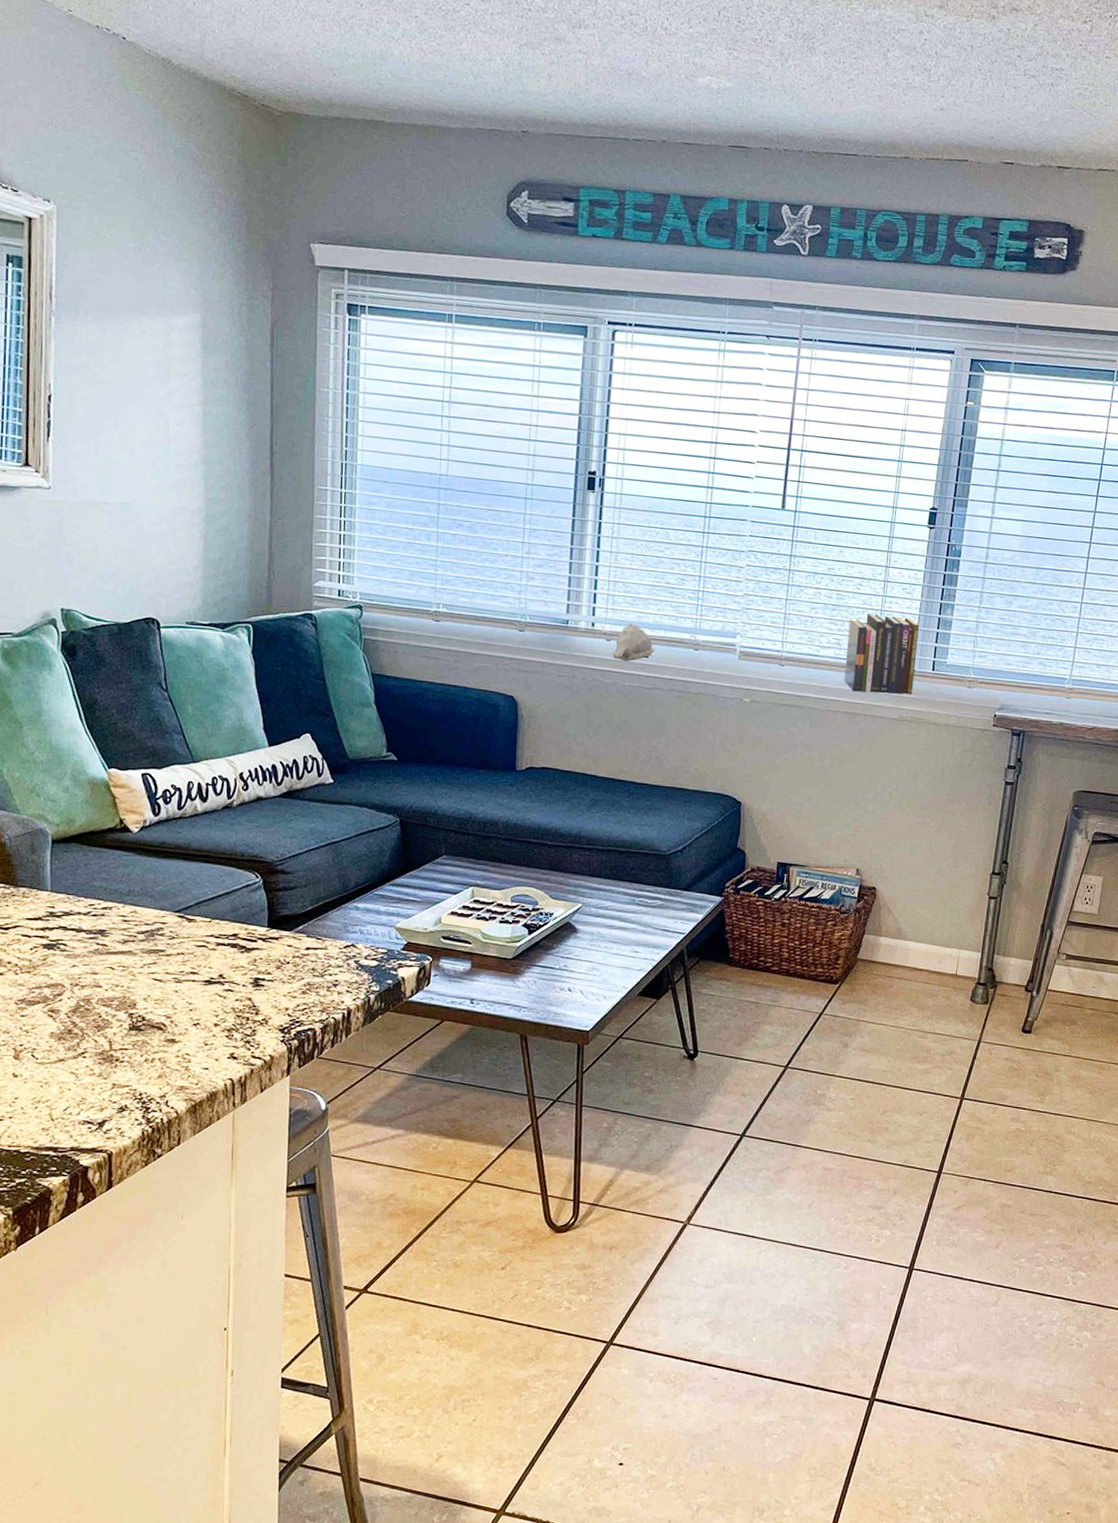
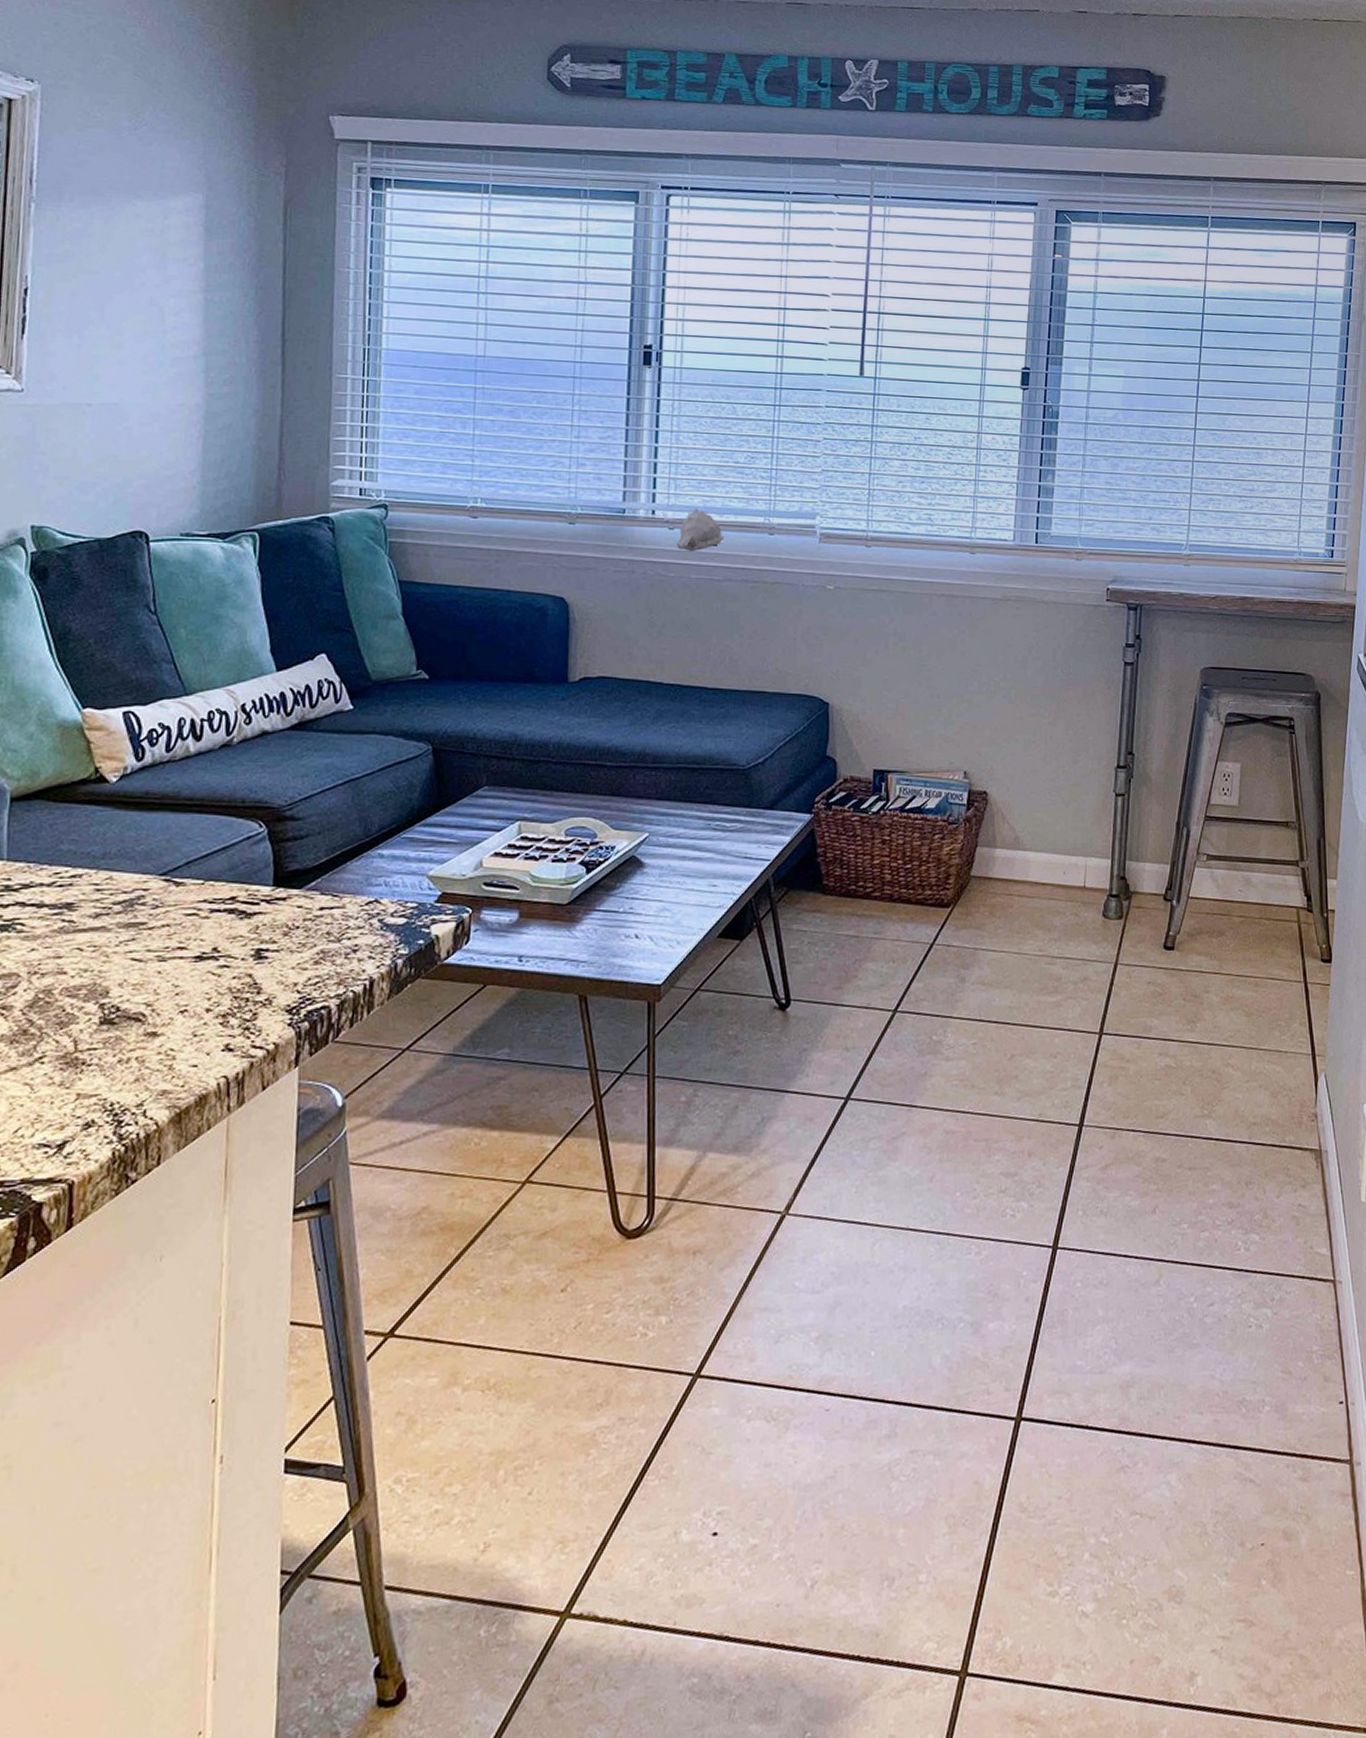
books: present [844,613,919,695] -> none [938,484,1018,572]

